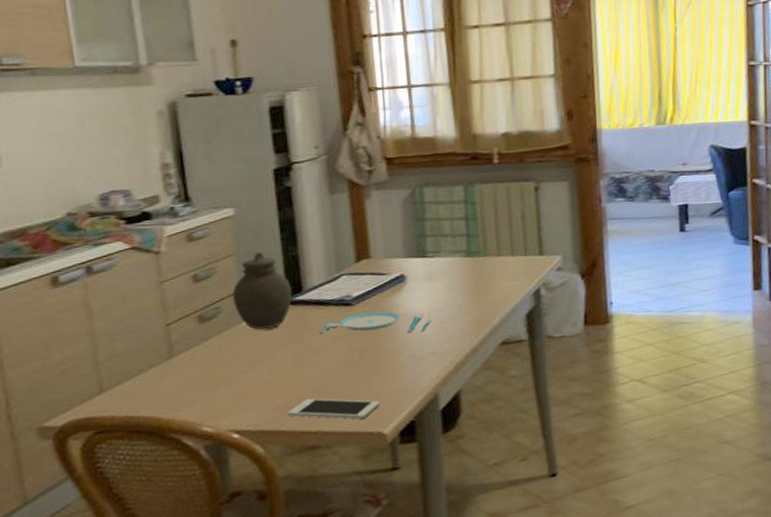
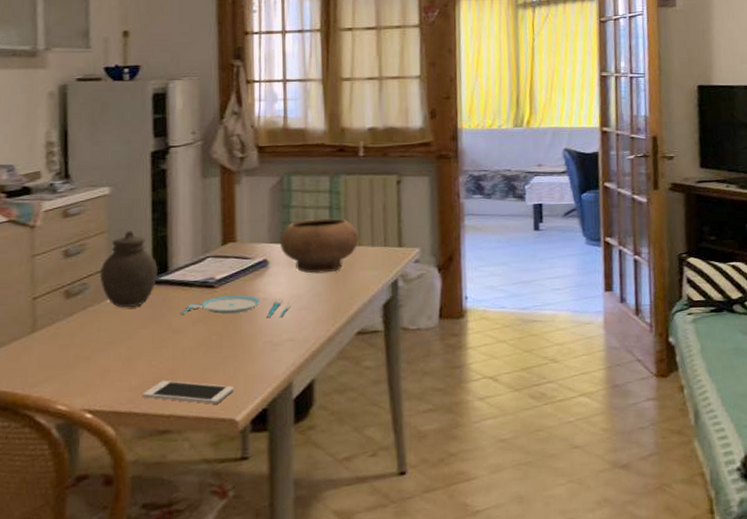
bowl: none [416,229,499,287] -> present [280,217,359,274]

